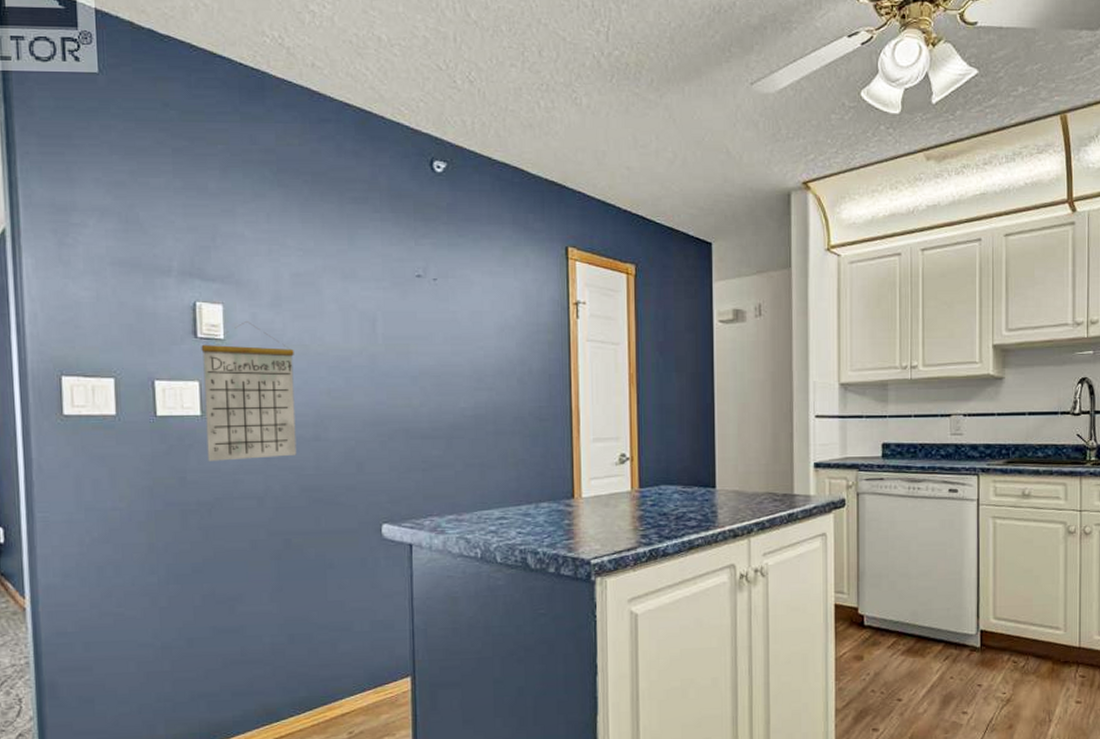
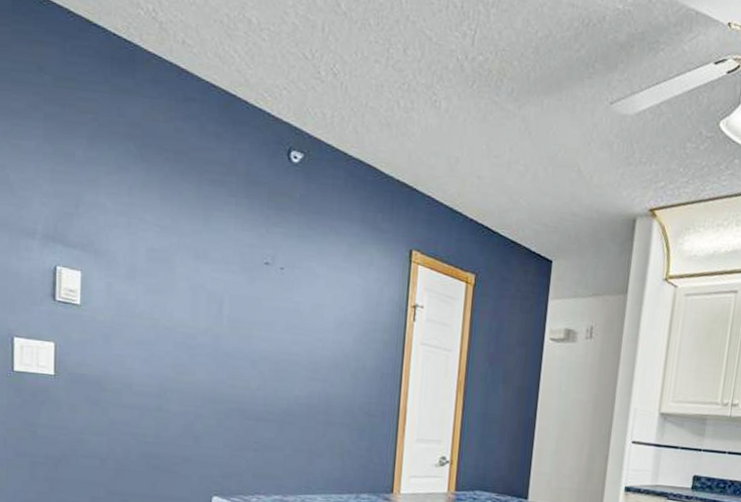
calendar: present [201,321,297,461] -> none [58,290,144,423]

